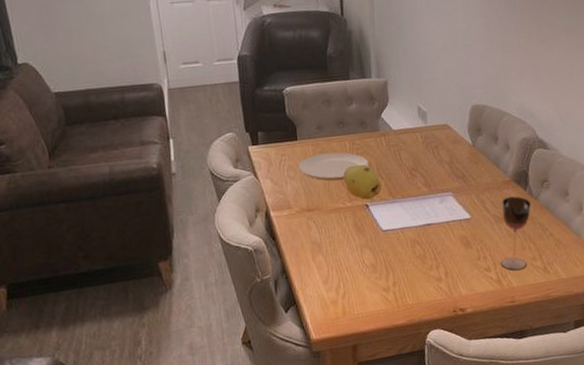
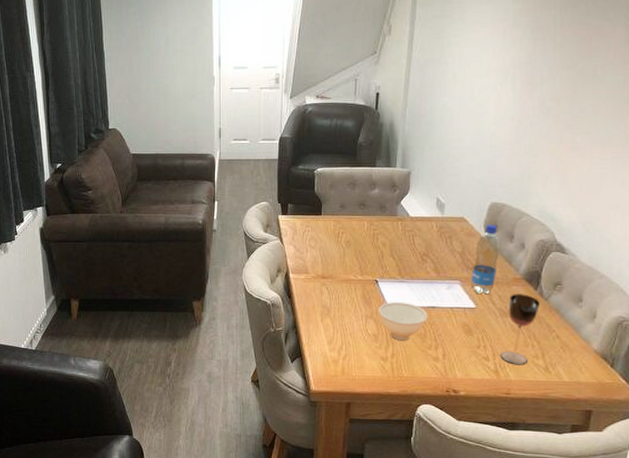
plate: present [298,152,370,181] -> none [319,229,384,255]
fruit: present [342,164,382,200] -> none [357,243,392,276]
bowl: none [373,223,425,267] -> present [379,301,428,341]
bottle: none [462,128,487,203] -> present [470,224,500,295]

